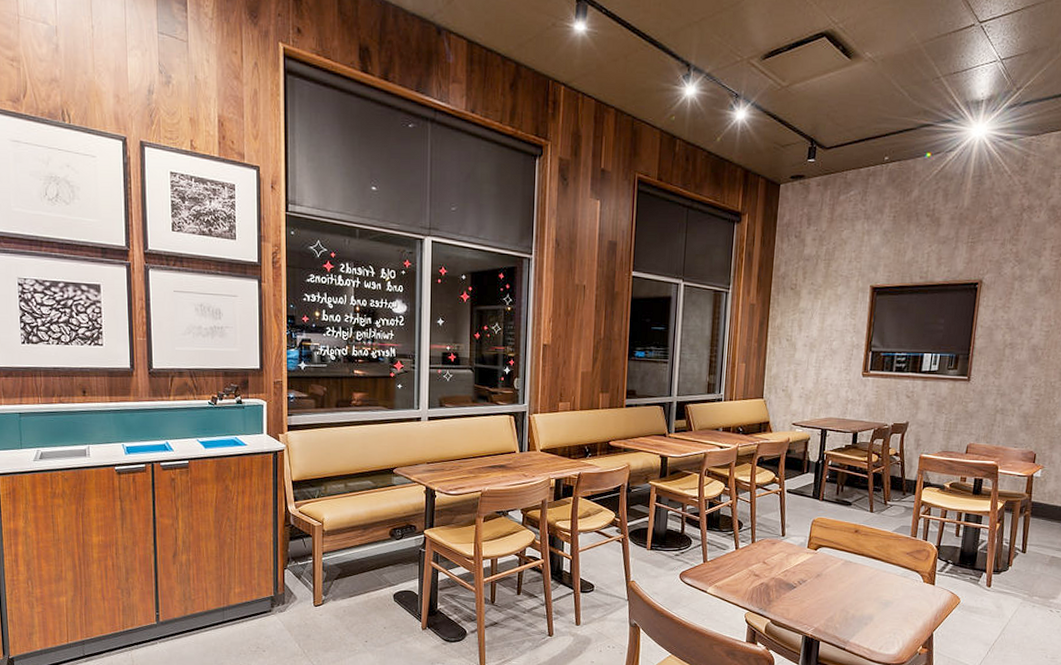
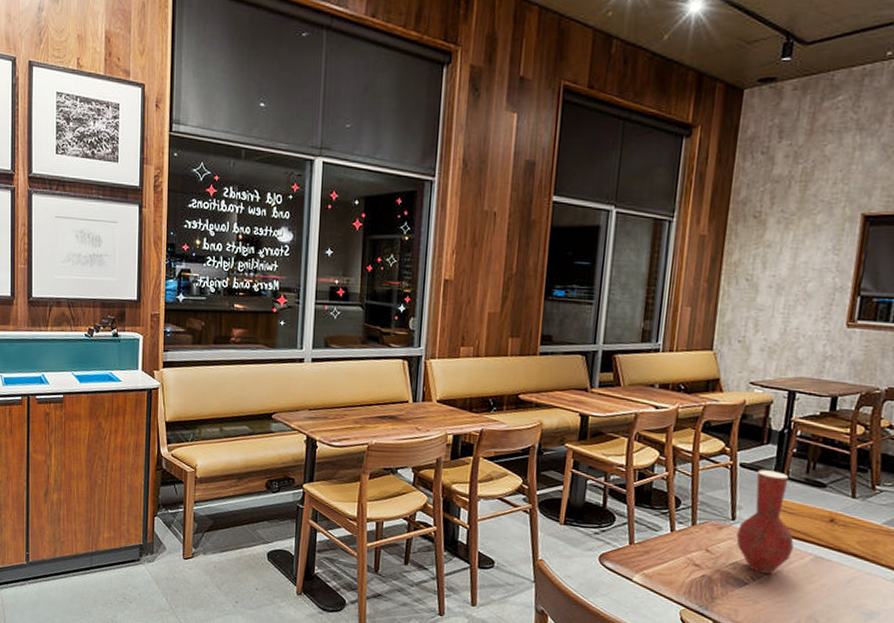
vase: none [786,494,829,578] -> present [736,470,794,574]

